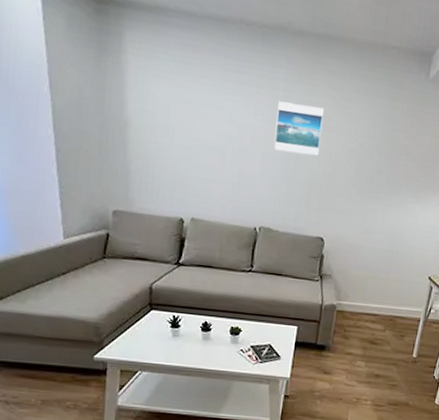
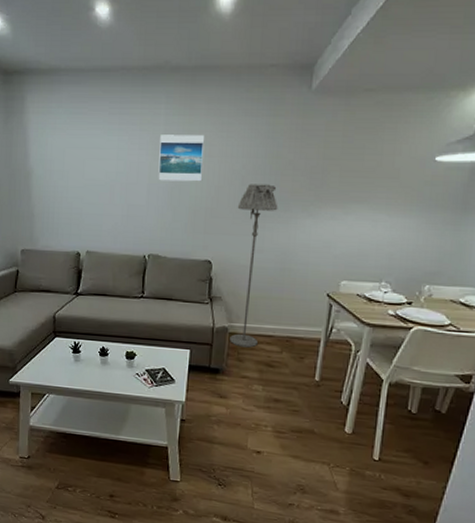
floor lamp: none [337,164,391,326] -> present [230,184,278,348]

